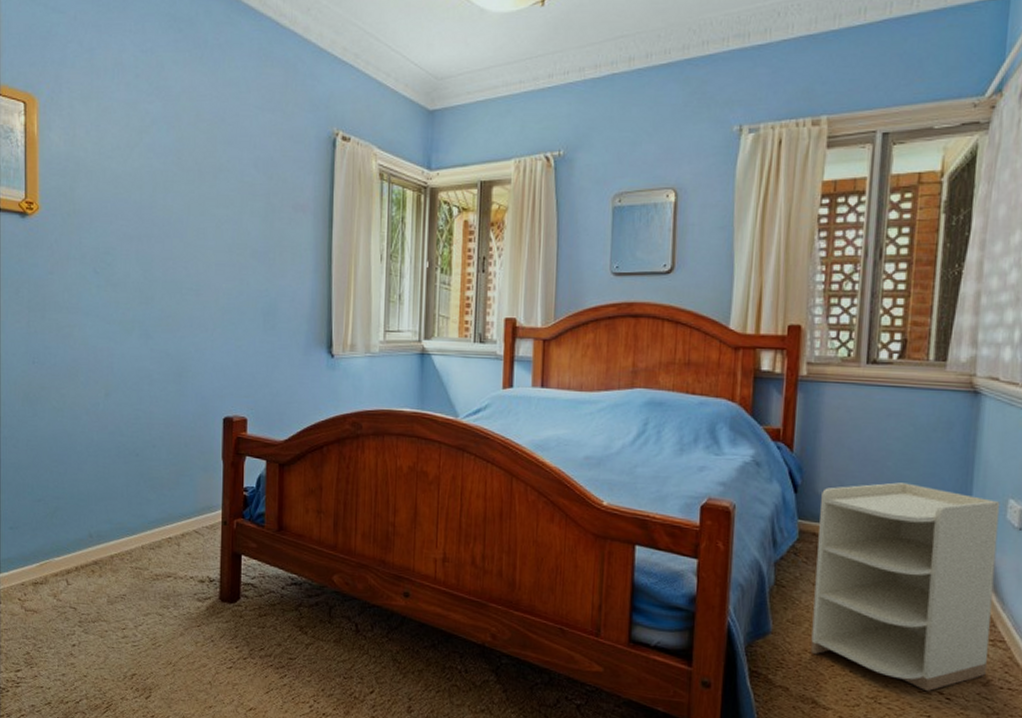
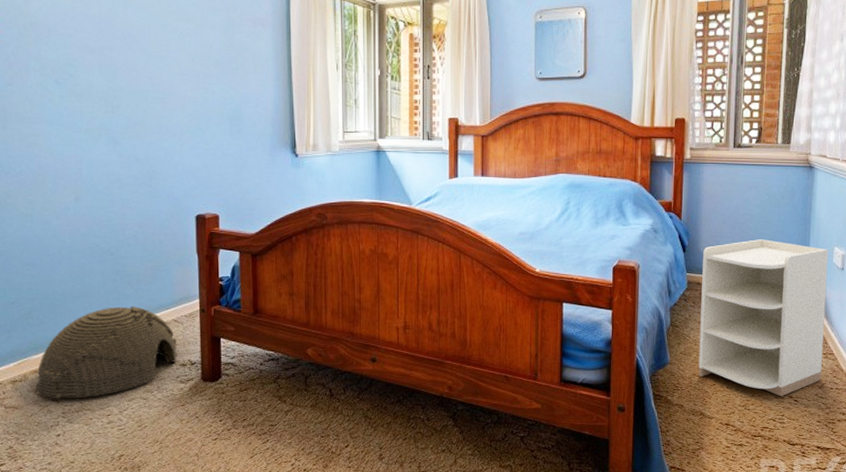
woven basket: none [54,512,197,607] -> present [34,306,178,399]

